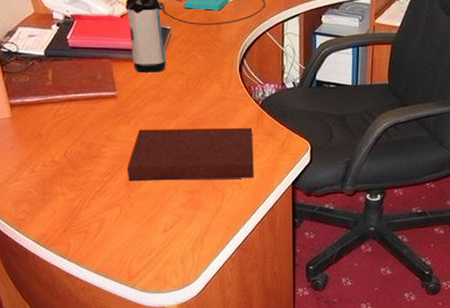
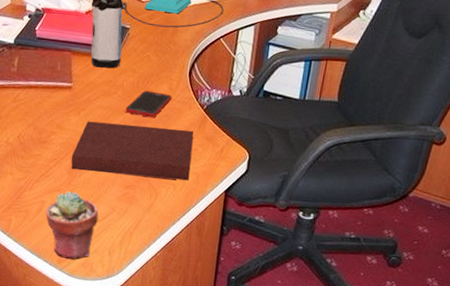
potted succulent: none [107,204,165,274] -> present [46,190,99,259]
cell phone: none [178,92,224,119] -> present [125,91,171,118]

